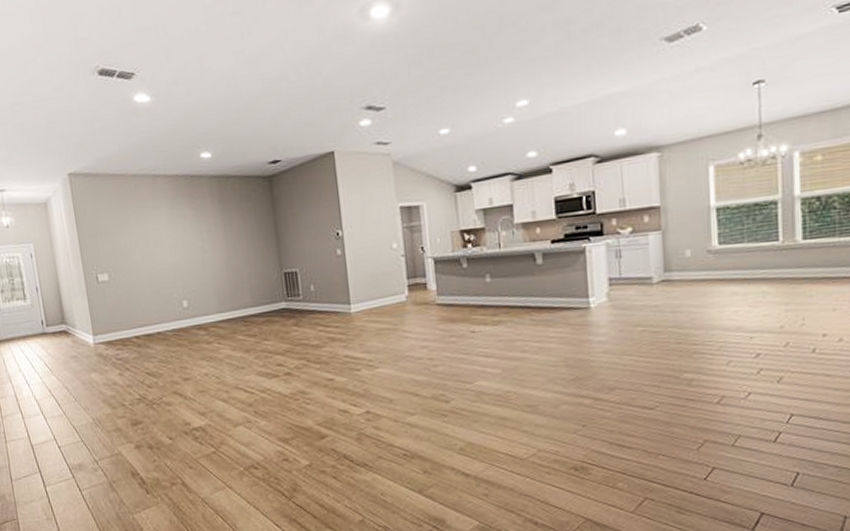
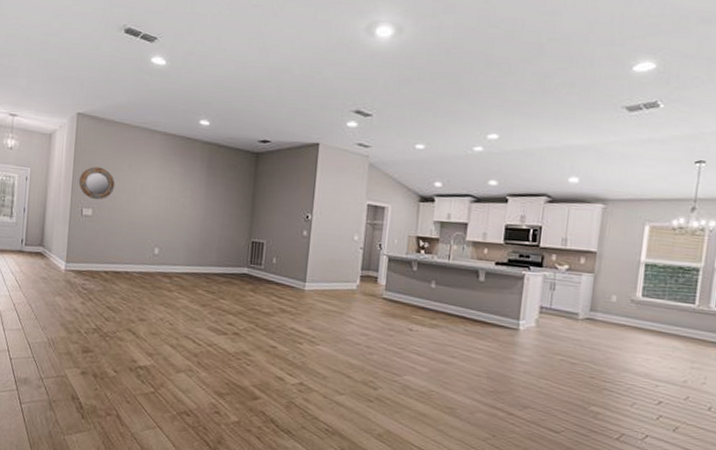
home mirror: none [86,227,127,263] -> present [78,166,115,200]

